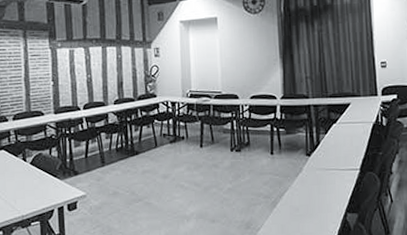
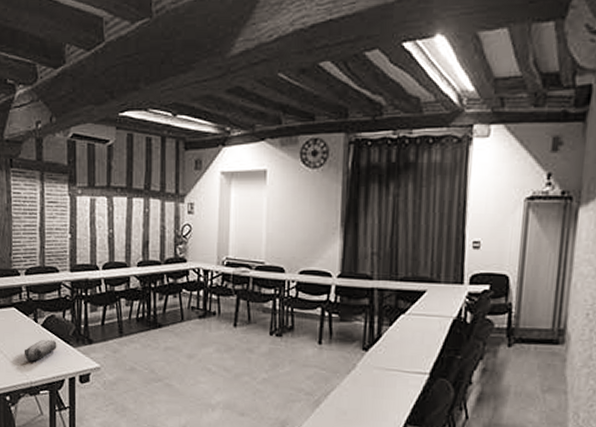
pencil case: none [14,175,46,197] -> present [24,339,57,362]

